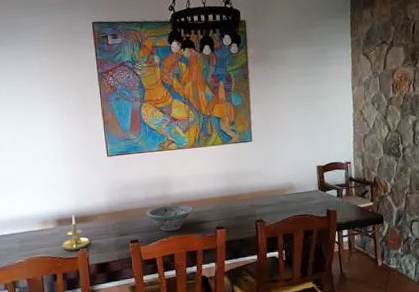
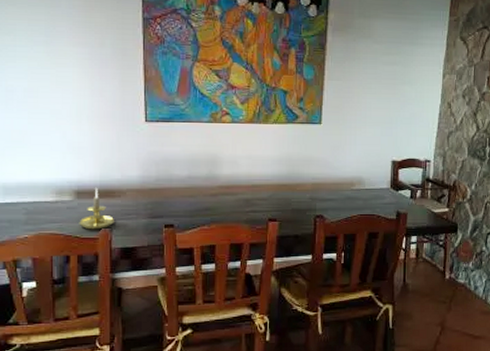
decorative bowl: present [145,204,194,232] -> none [186,188,244,218]

